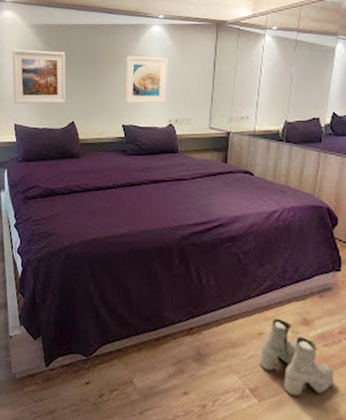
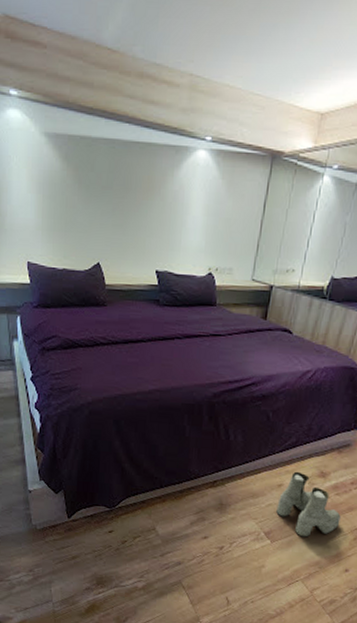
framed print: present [12,49,66,104] -> none [21,164,91,240]
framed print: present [125,56,168,104] -> none [160,186,213,249]

